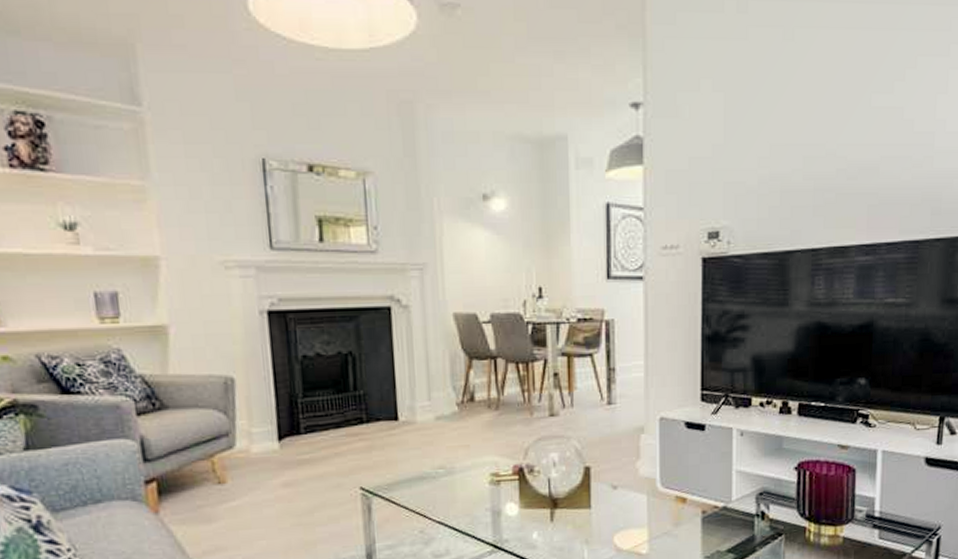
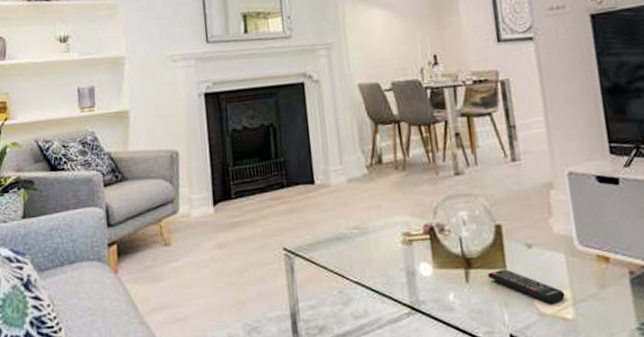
remote control: none [572,509,642,541] -> present [487,269,565,304]

